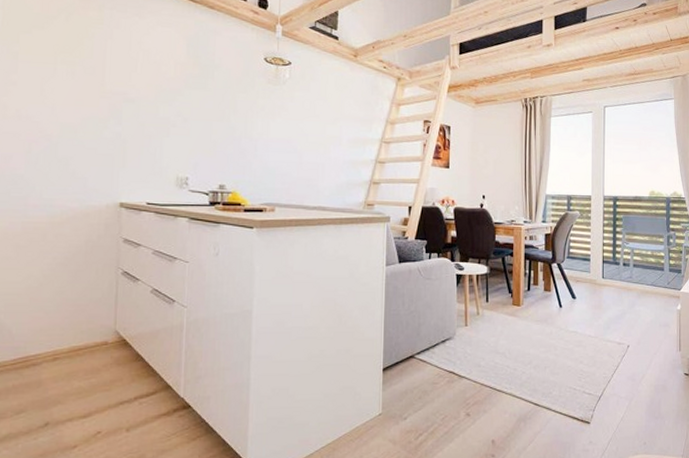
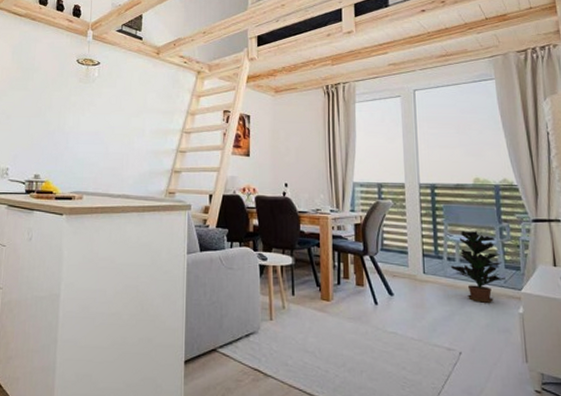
potted plant: none [625,239,669,302] -> present [450,230,506,303]

